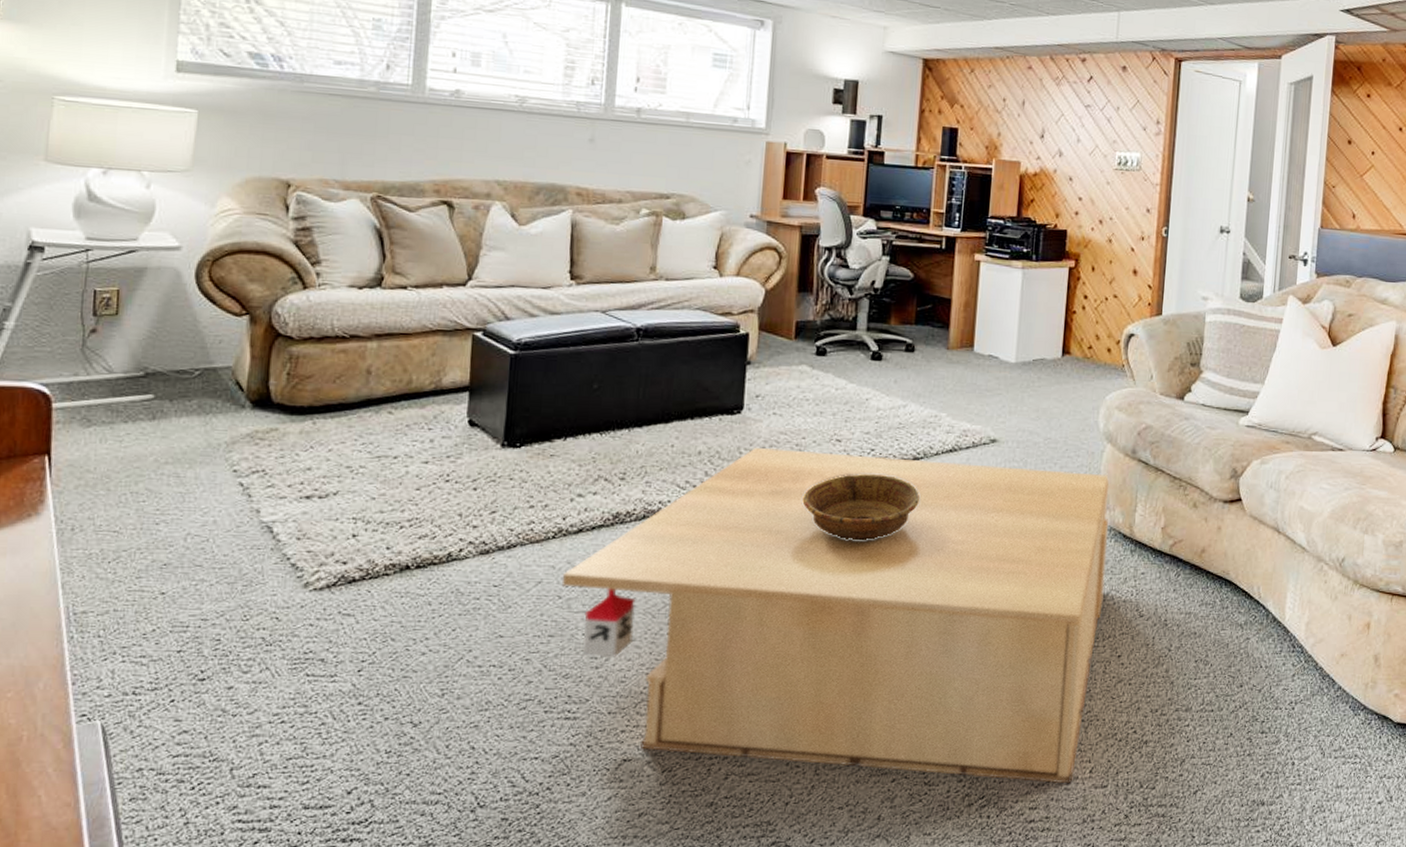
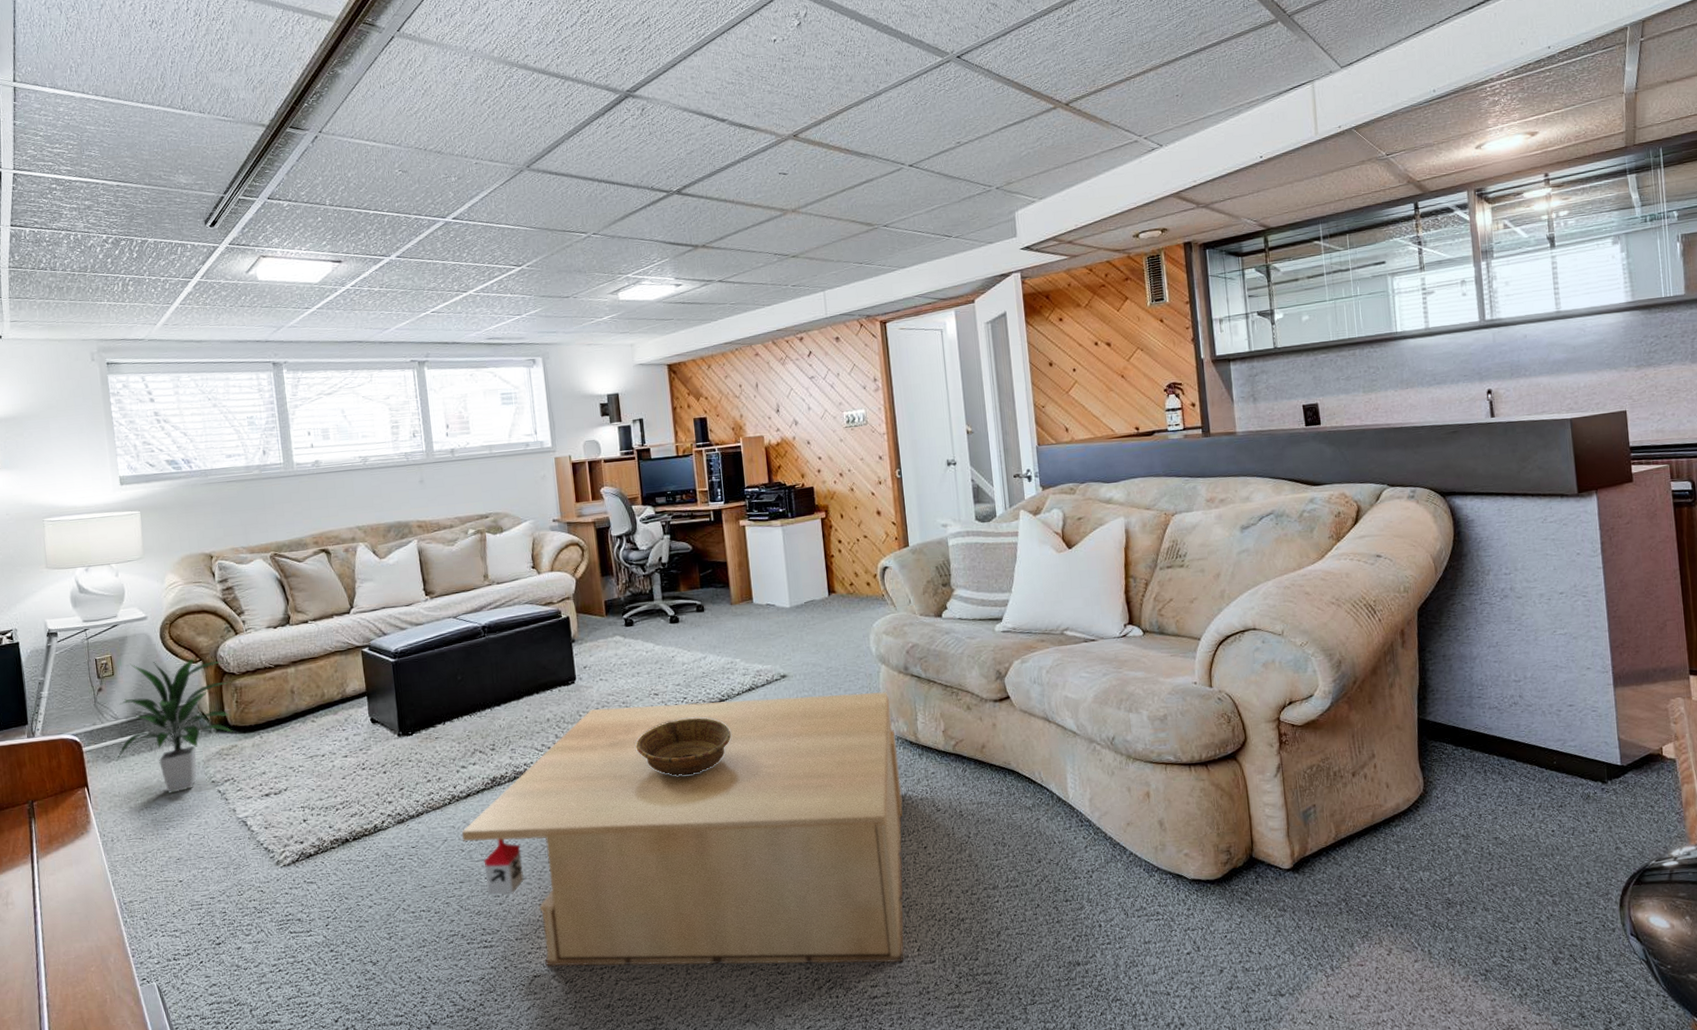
indoor plant: none [98,303,285,479] -> present [115,657,234,794]

